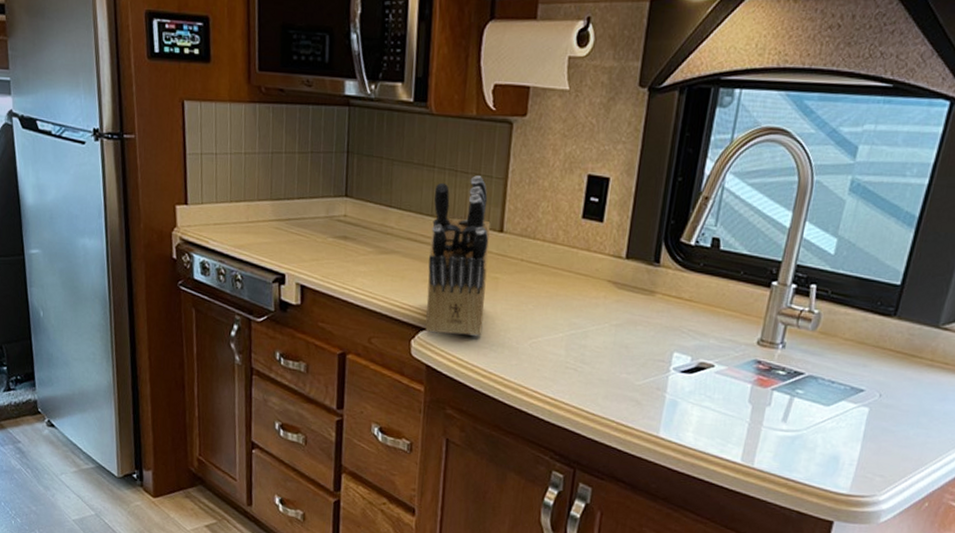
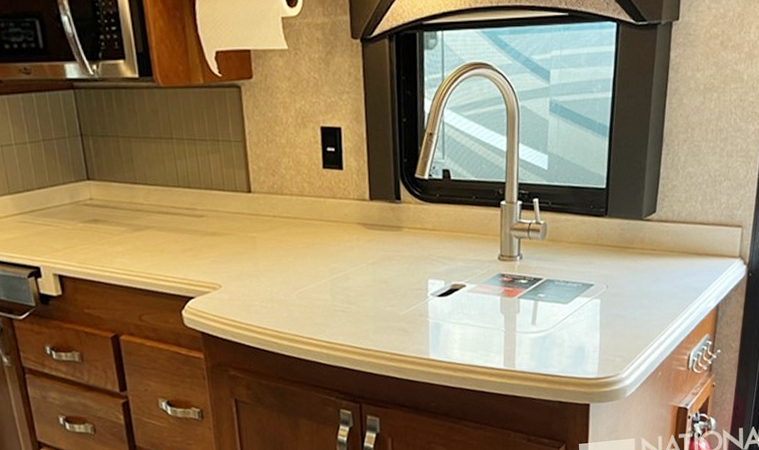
knife block: present [425,175,491,337] -> none [177,141,250,300]

